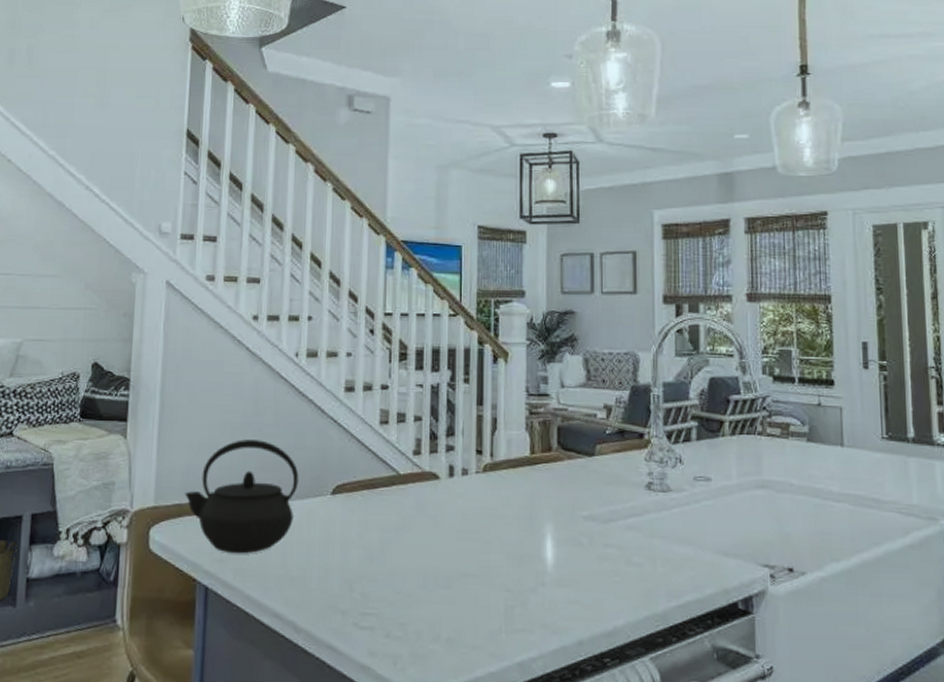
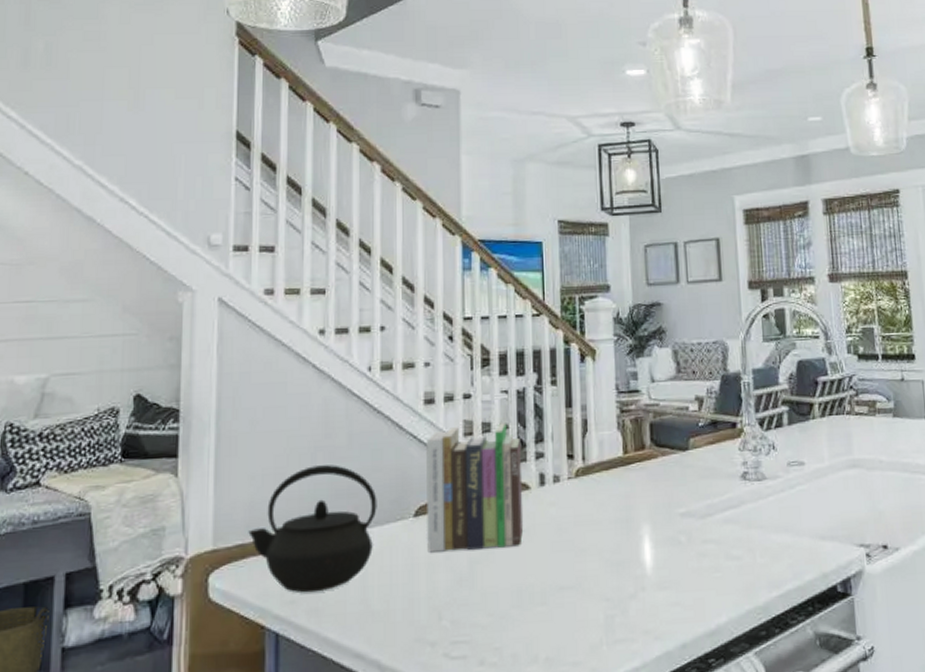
books: none [342,413,433,531] -> present [425,421,524,553]

